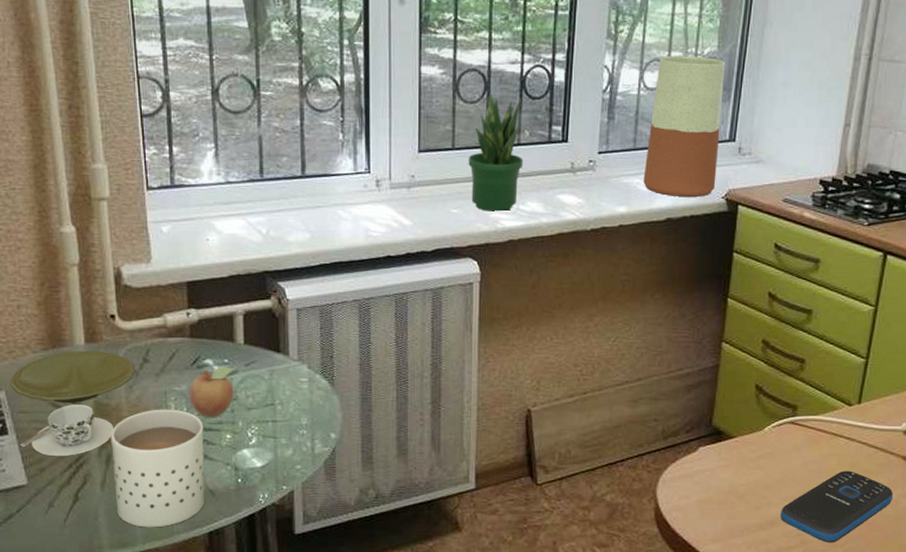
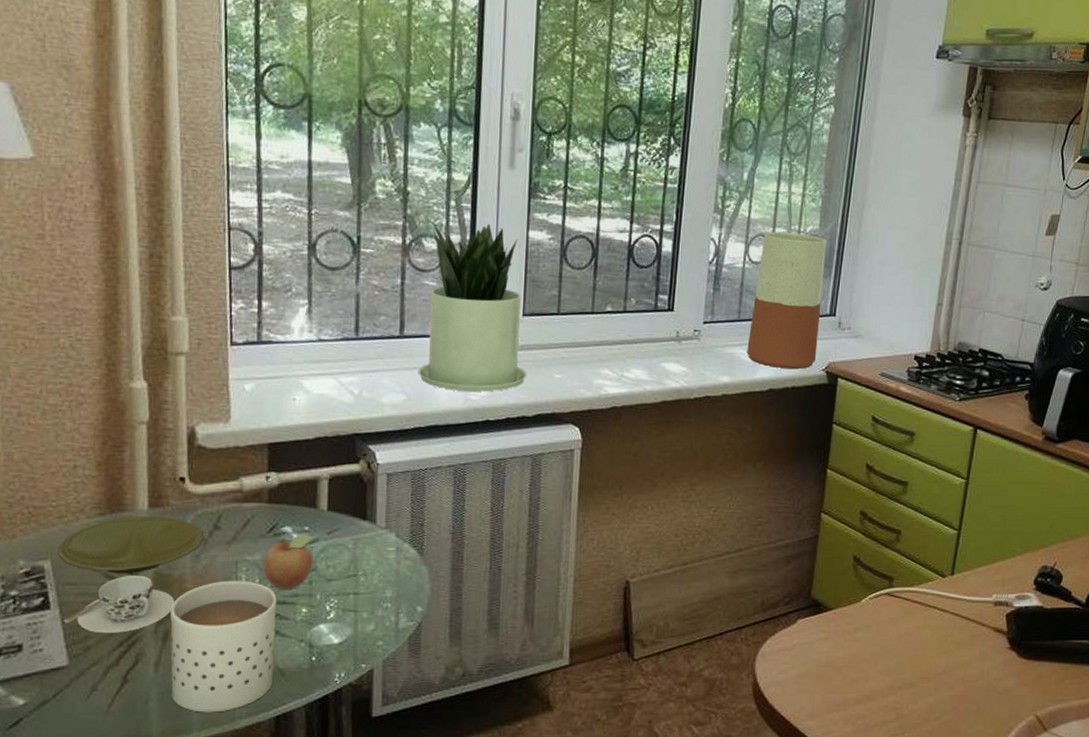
planter: none [320,60,425,228] -> present [418,223,528,392]
planter: present [468,92,523,212] -> none [573,259,630,378]
mobile phone: present [780,470,894,543] -> none [877,642,985,717]

